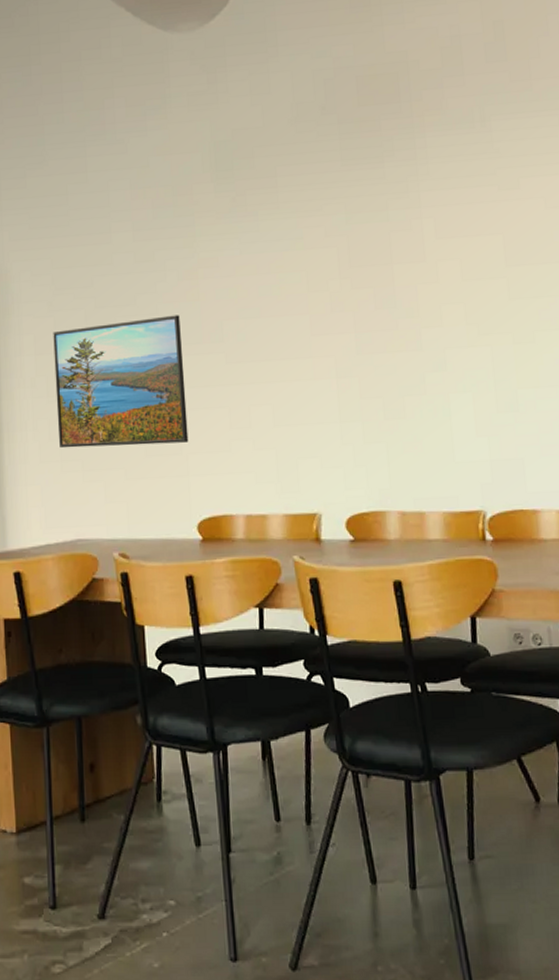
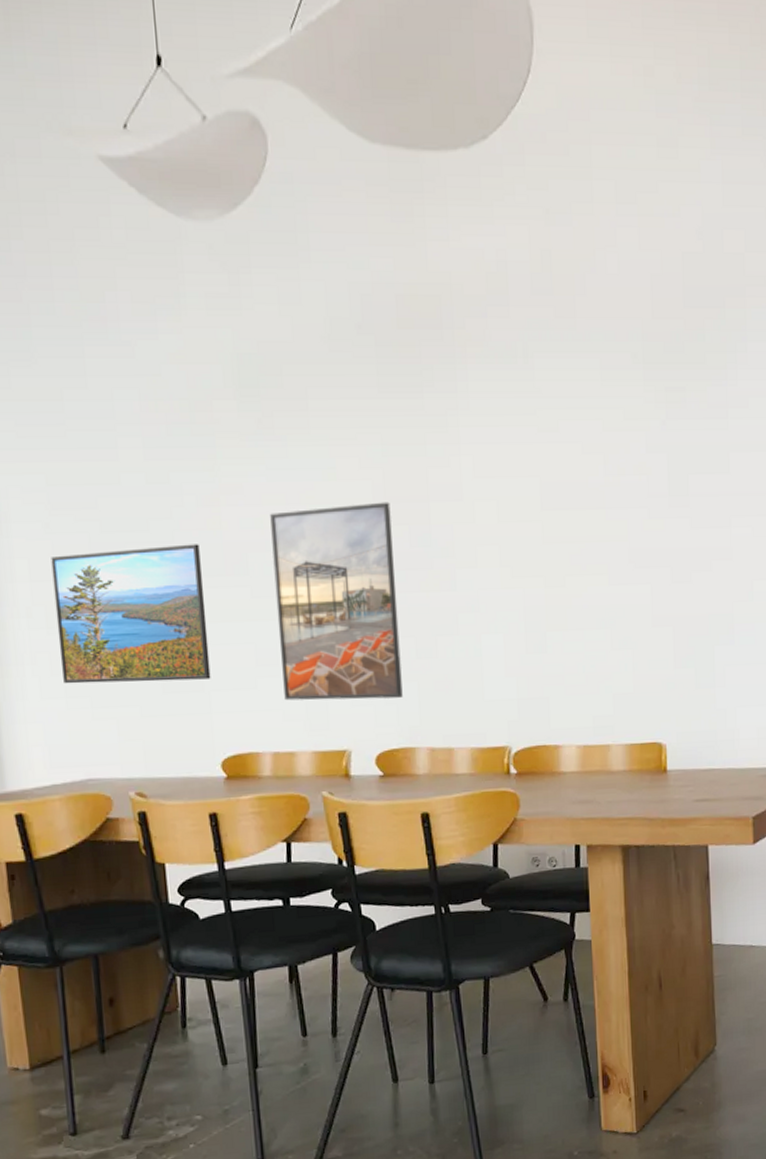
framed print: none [243,267,372,463] -> present [270,502,403,701]

